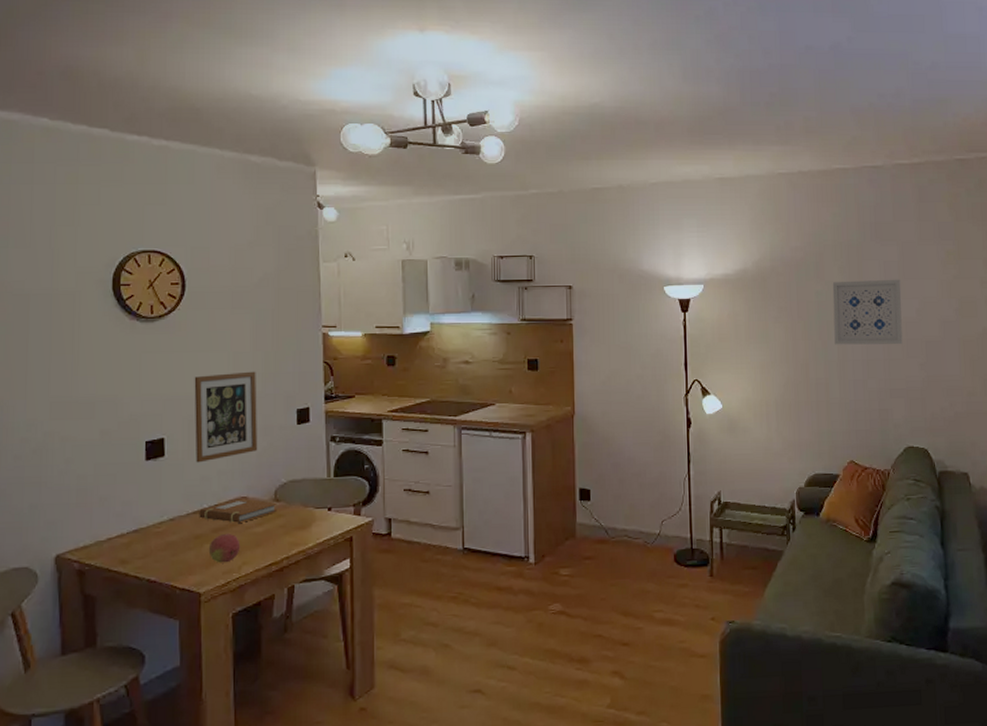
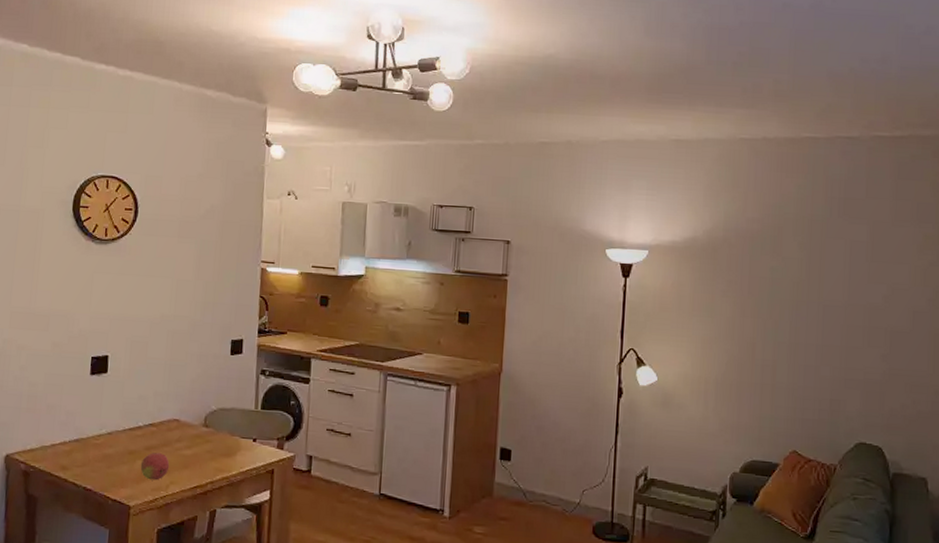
picture frame: present [194,371,258,463] -> none [135,299,196,383]
notebook: present [199,499,277,523] -> none [134,421,206,444]
wall art: present [832,279,903,345] -> none [787,258,868,332]

